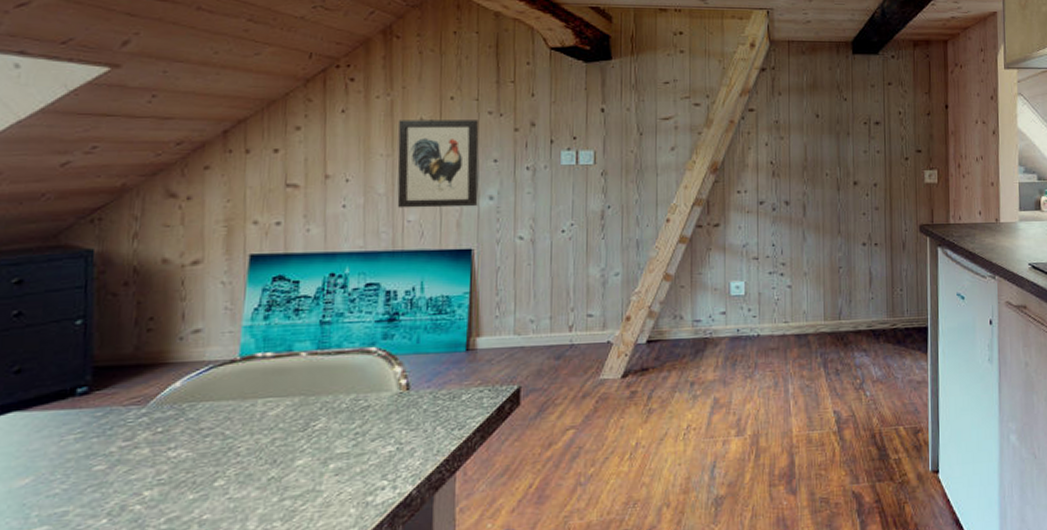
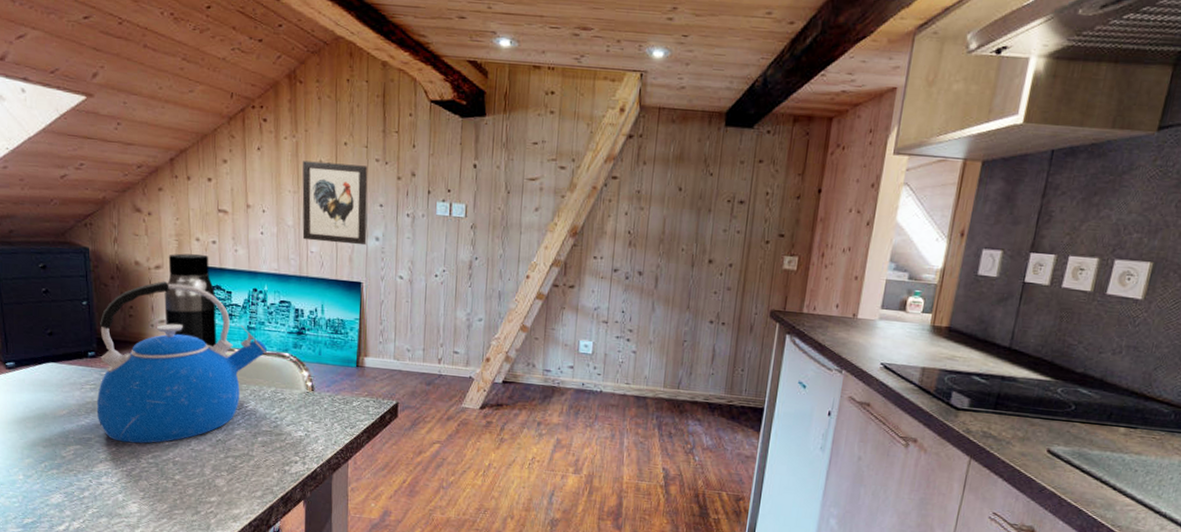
kettle: none [81,279,347,508] -> present [96,281,268,444]
water bottle: none [201,239,277,354] -> present [164,253,217,347]

